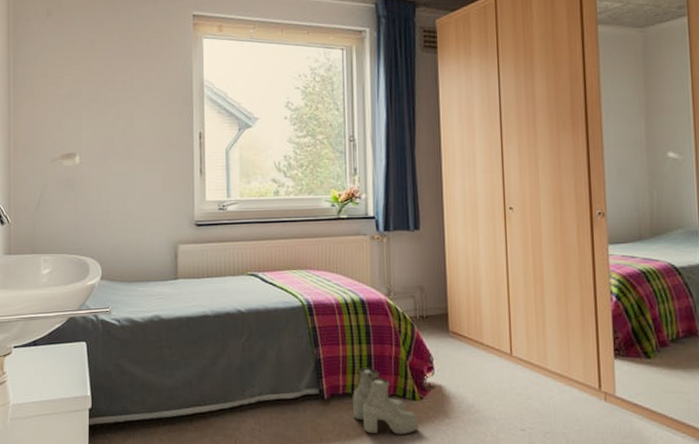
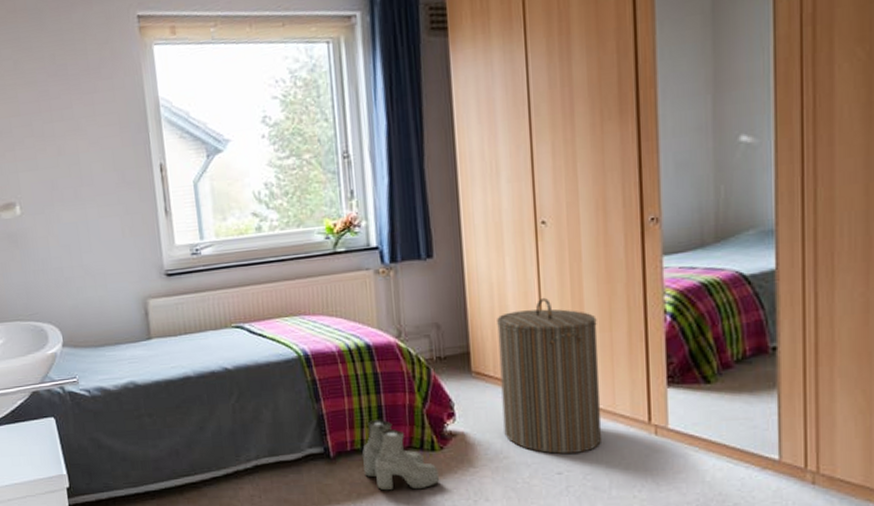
laundry hamper: none [471,271,560,413] -> present [497,297,603,455]

